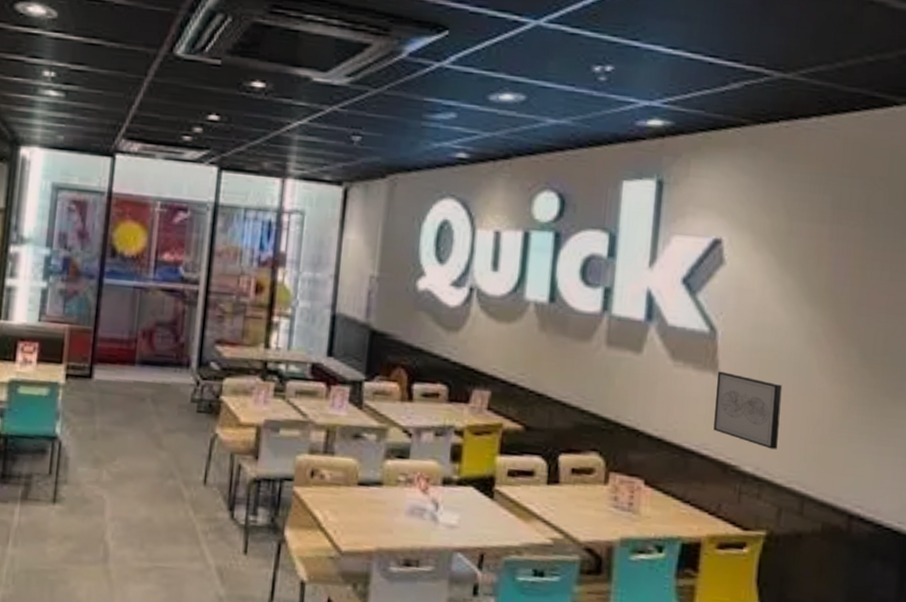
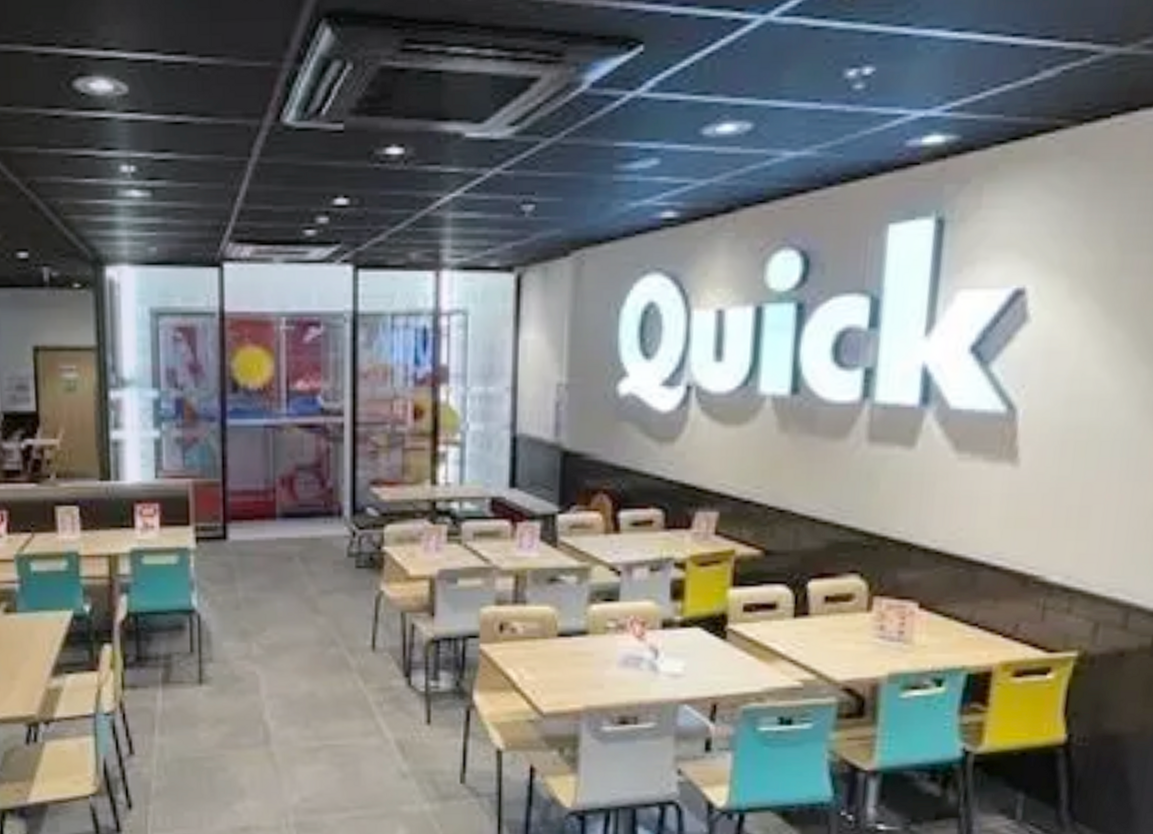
wall art: present [713,371,782,450] -> none [1010,461,1105,552]

